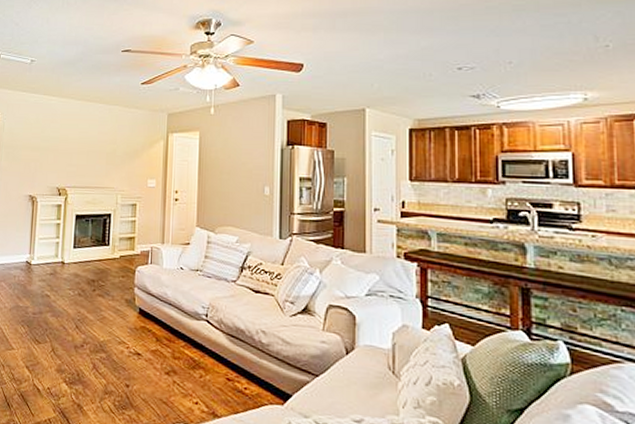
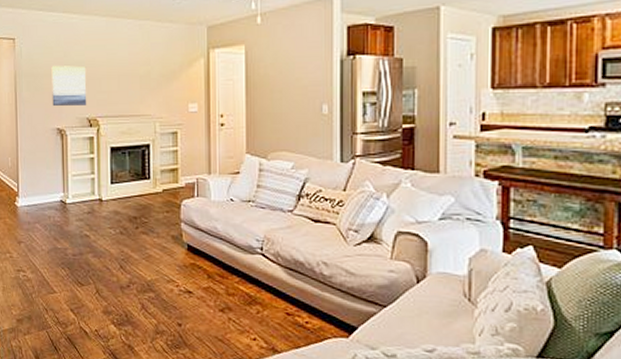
wall art: none [27,140,60,176] -> present [51,65,87,107]

